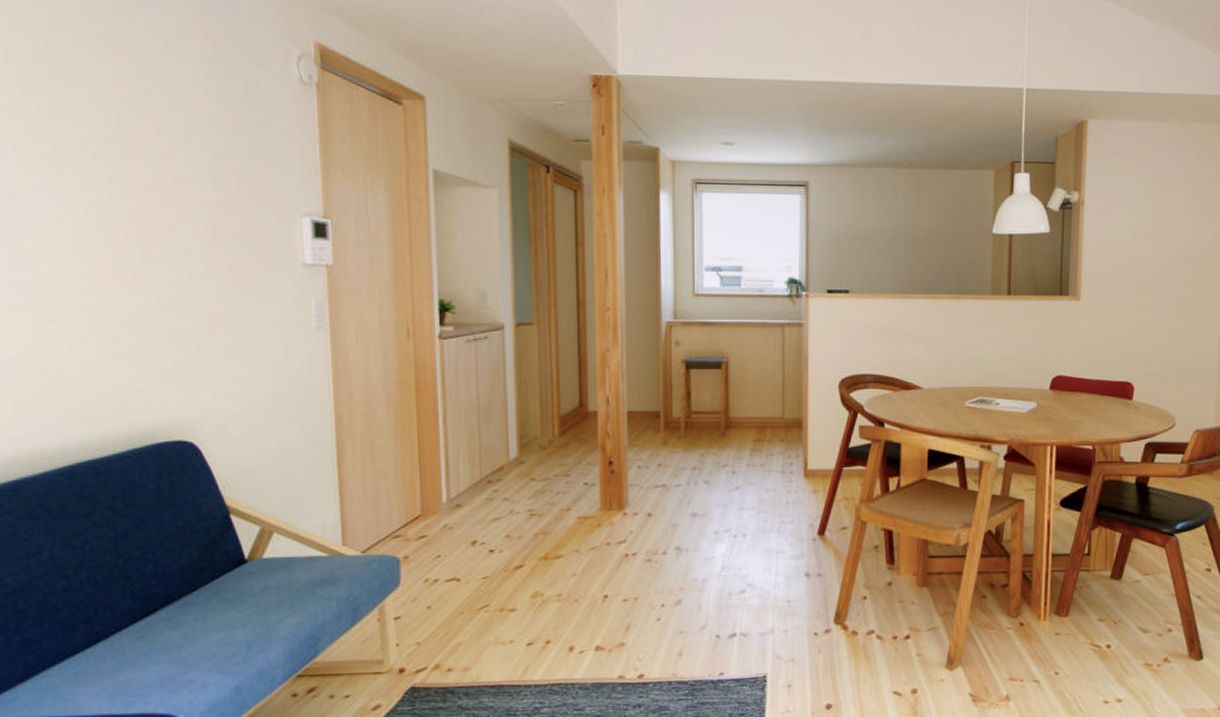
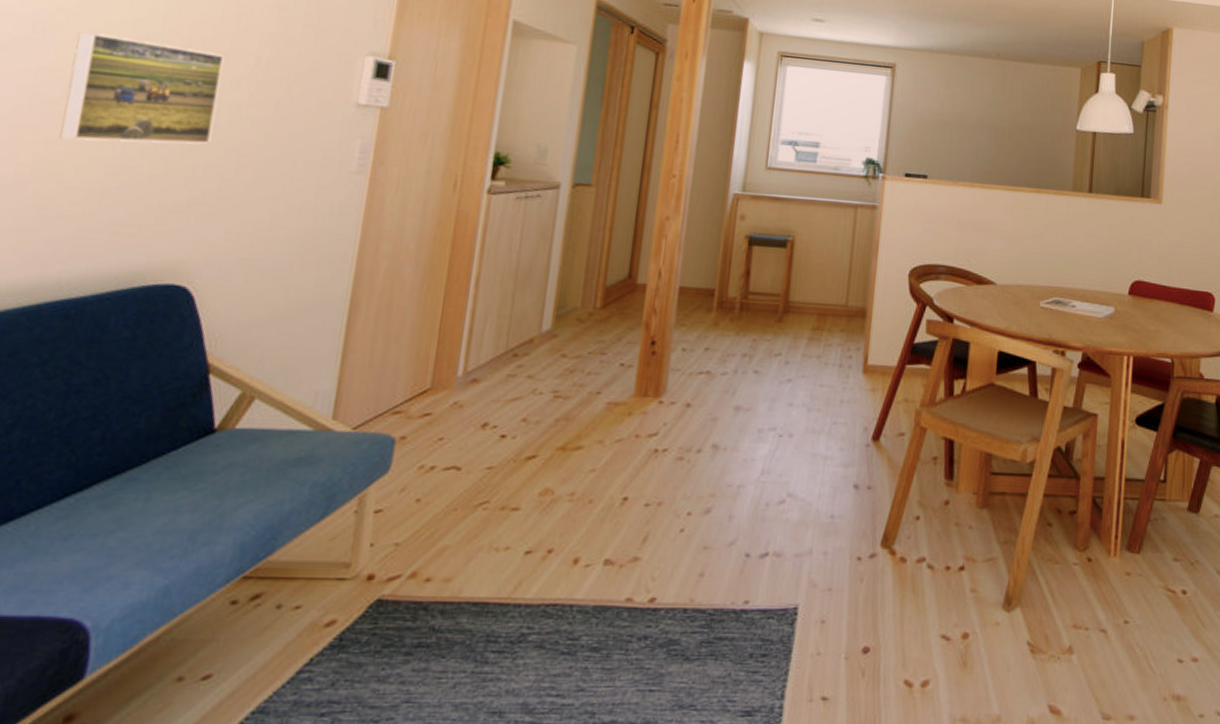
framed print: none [37,216,181,317] -> present [59,32,224,145]

